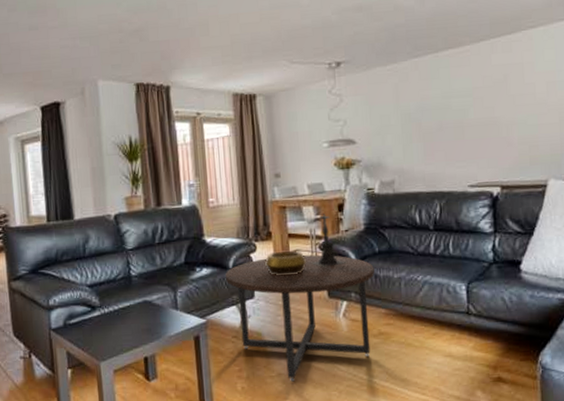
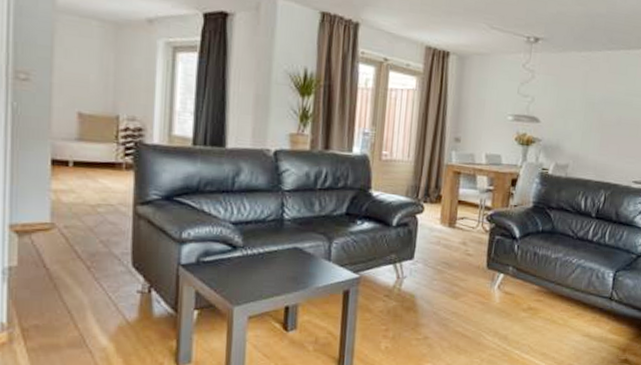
coffee table: present [224,254,375,382] -> none [386,221,535,346]
decorative bowl: present [264,250,307,276] -> none [429,215,472,242]
candle holder: present [310,214,347,267] -> none [474,186,510,239]

